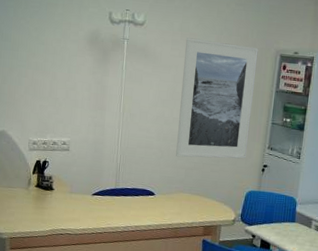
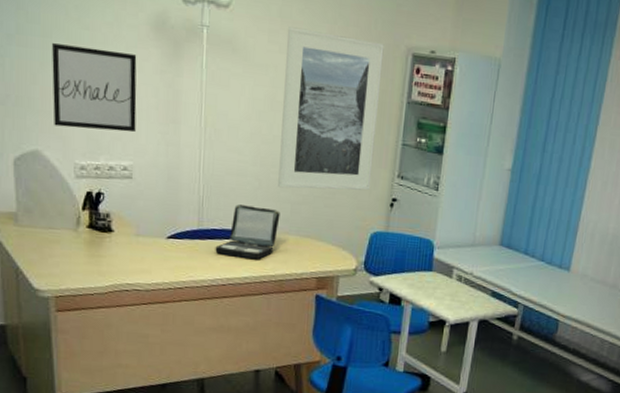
wall art: none [16,55,77,117] -> present [52,43,137,133]
laptop: none [127,170,177,212] -> present [215,204,280,260]

